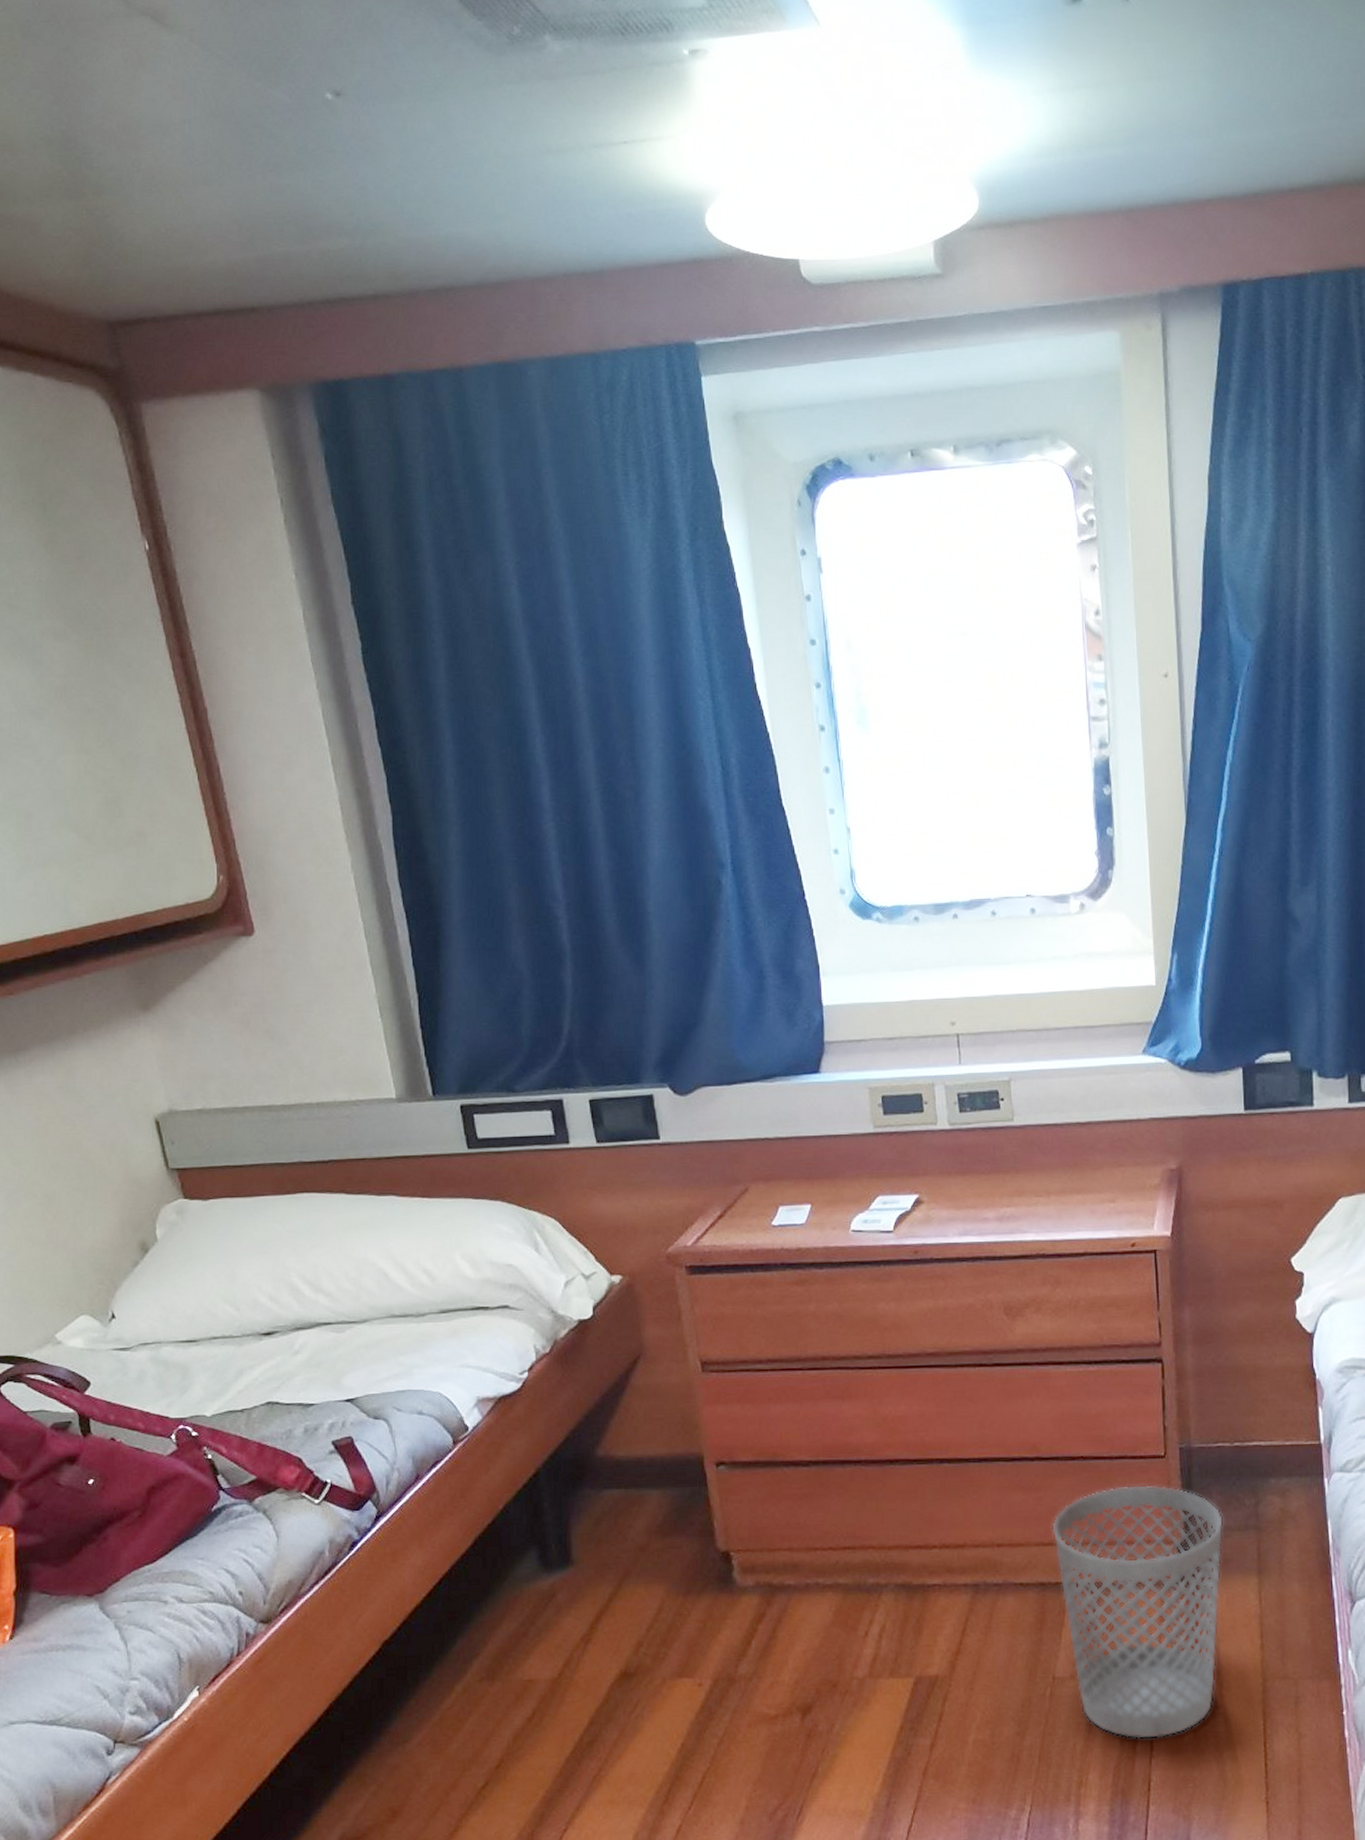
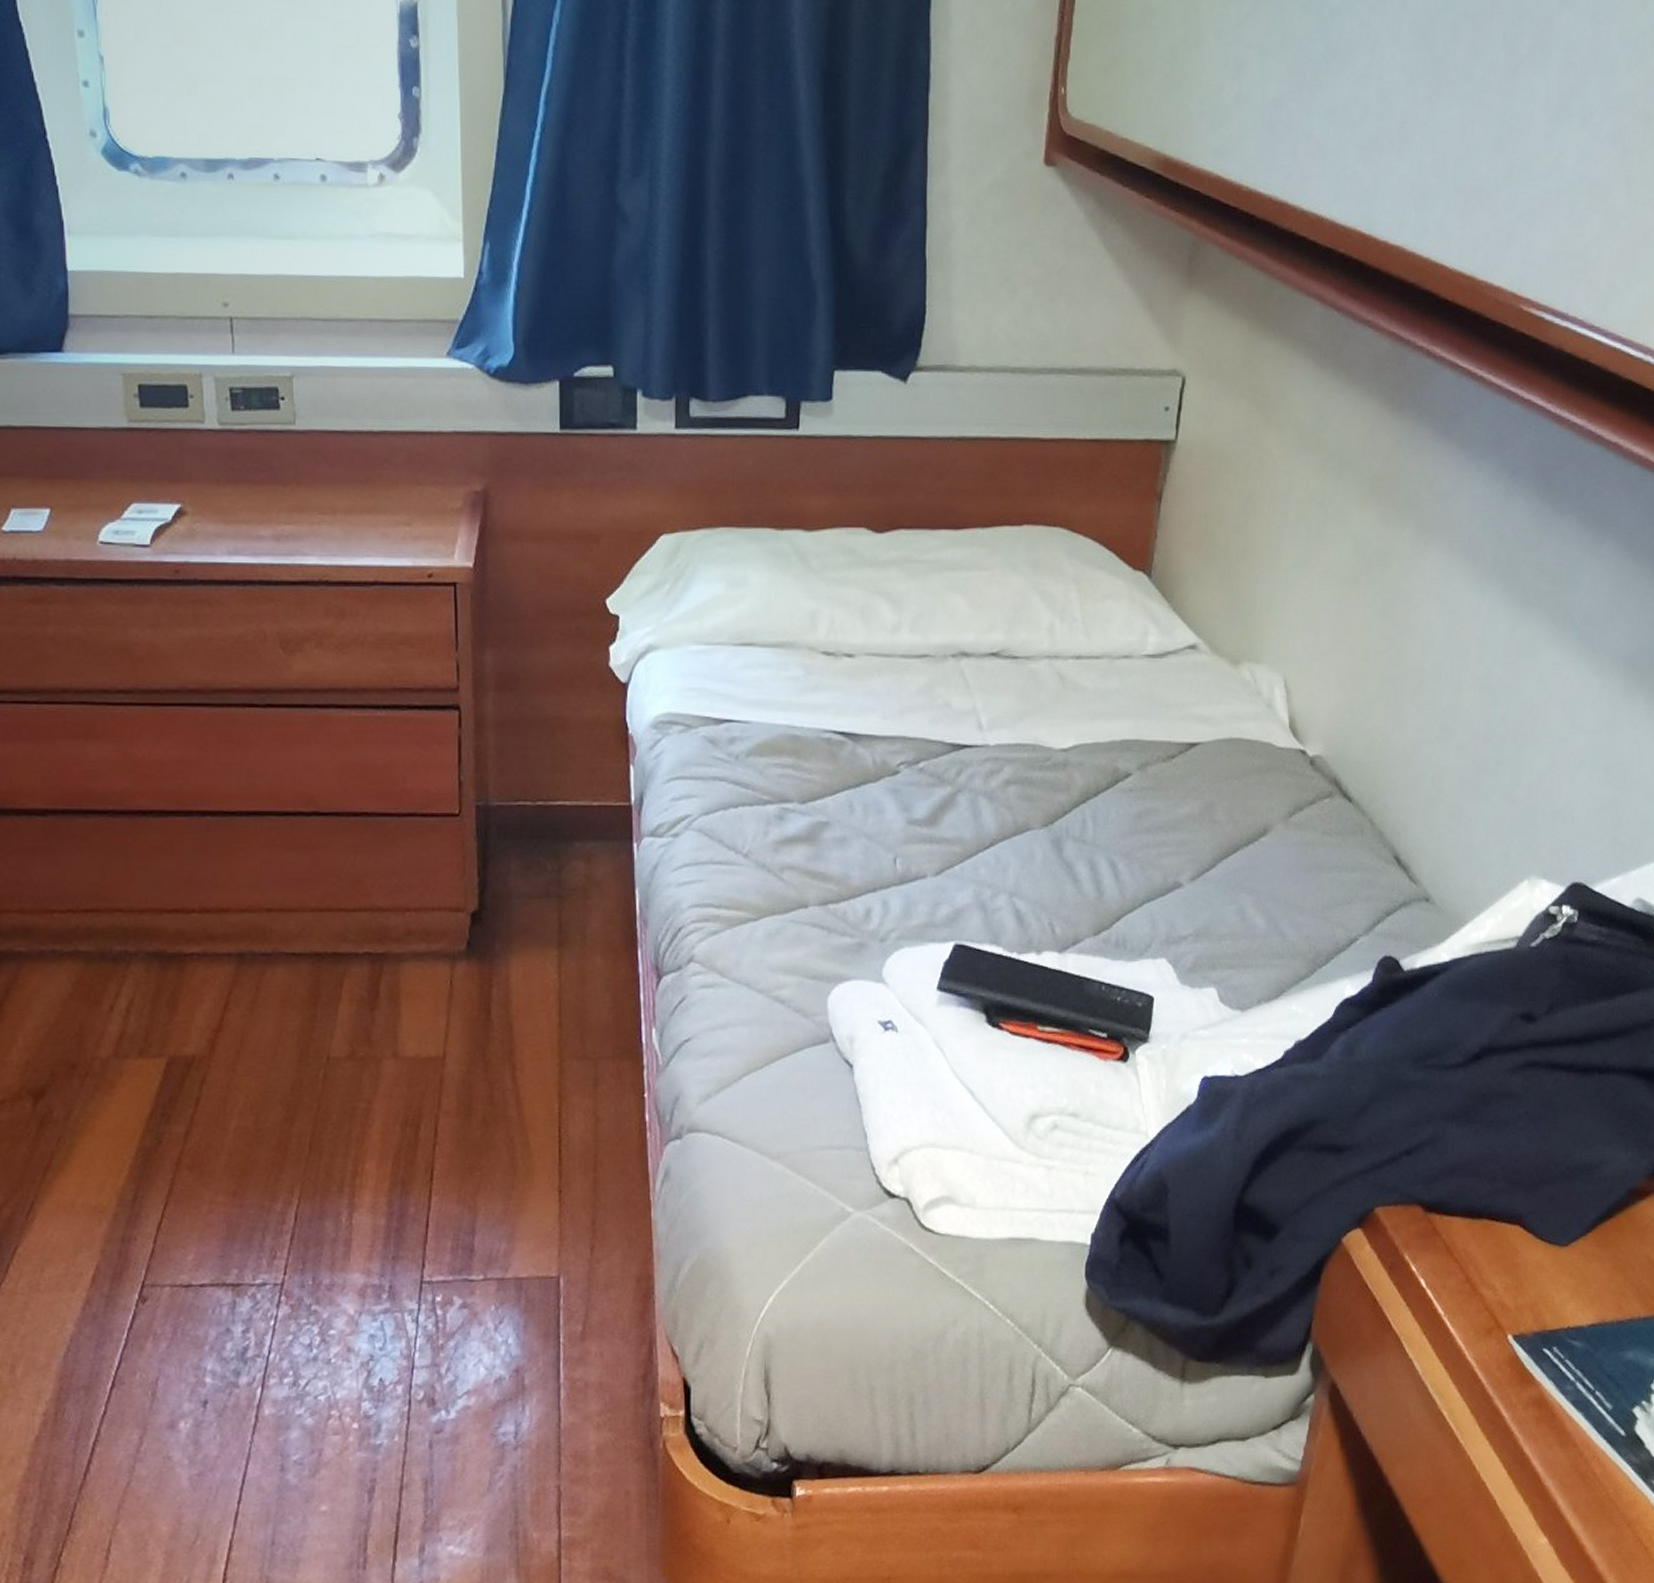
wastebasket: present [1052,1484,1223,1740] -> none [330,845,522,1125]

